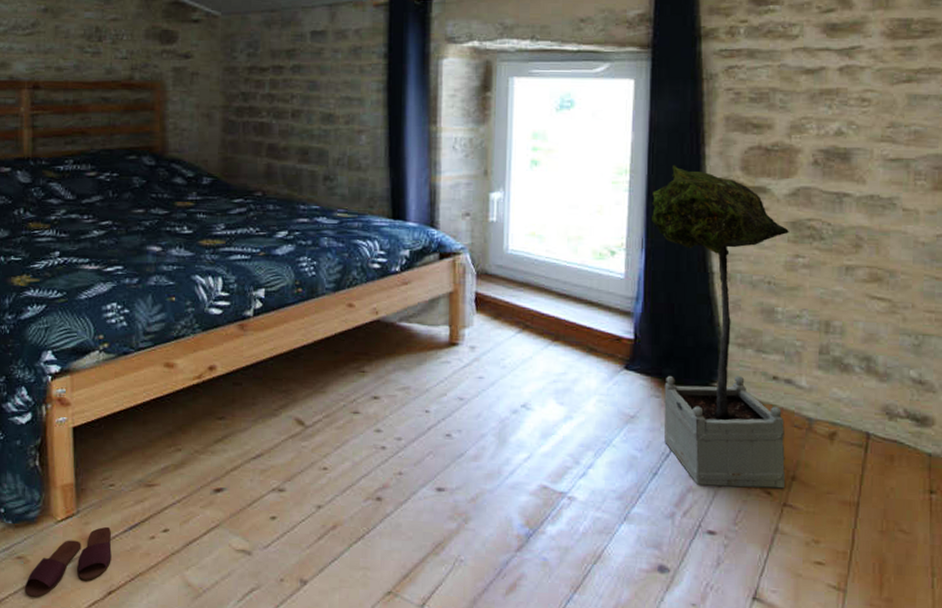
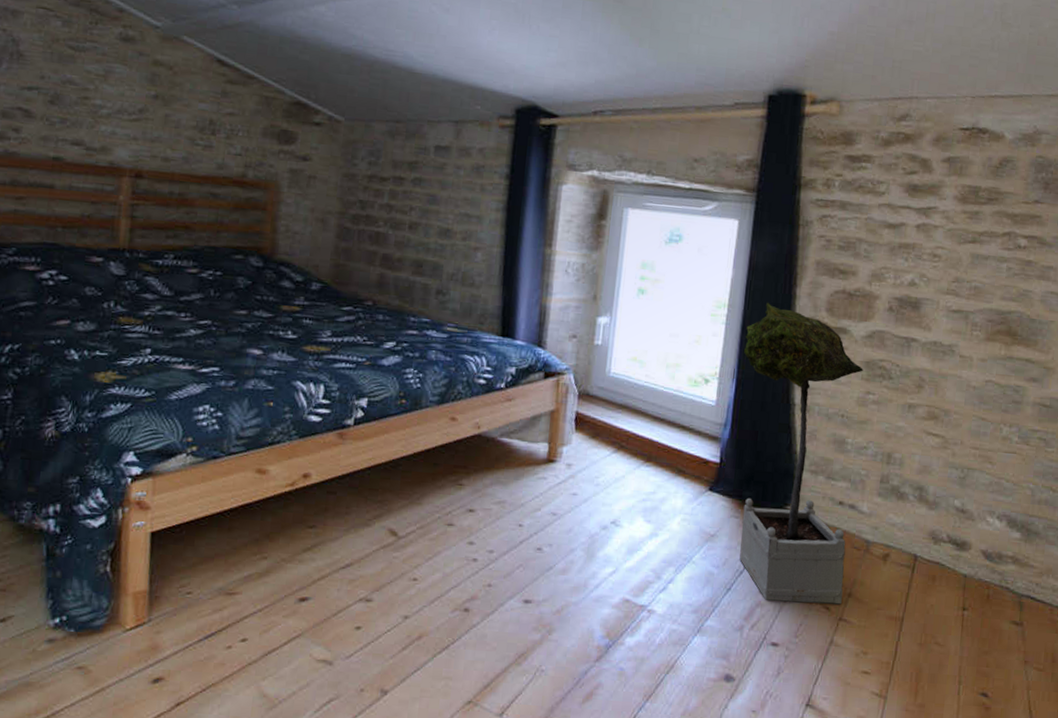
slippers: present [25,526,112,598] -> none [83,635,185,711]

